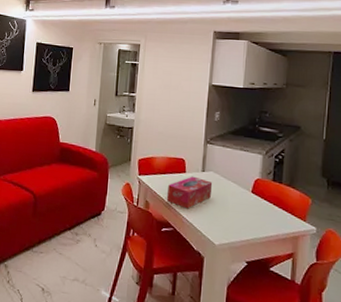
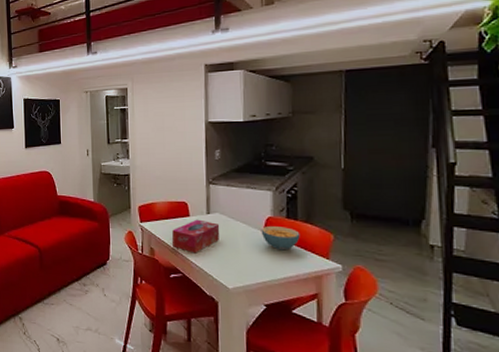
cereal bowl: none [249,187,283,211] -> present [261,226,300,251]

